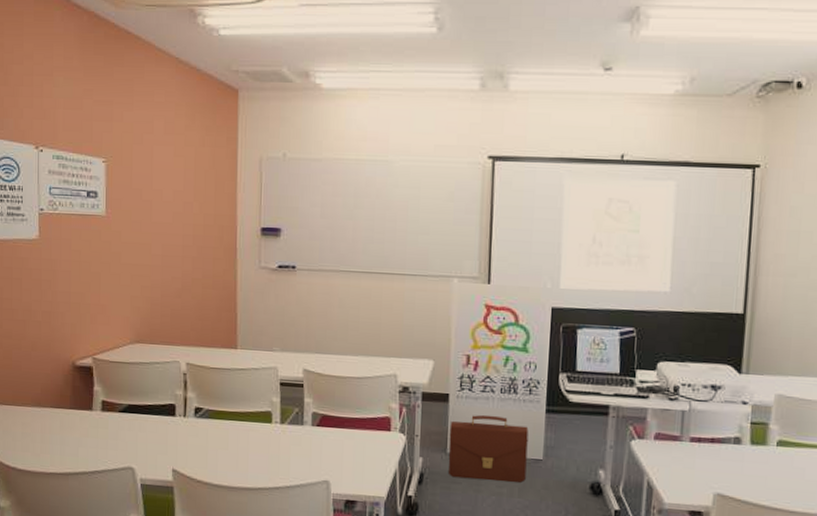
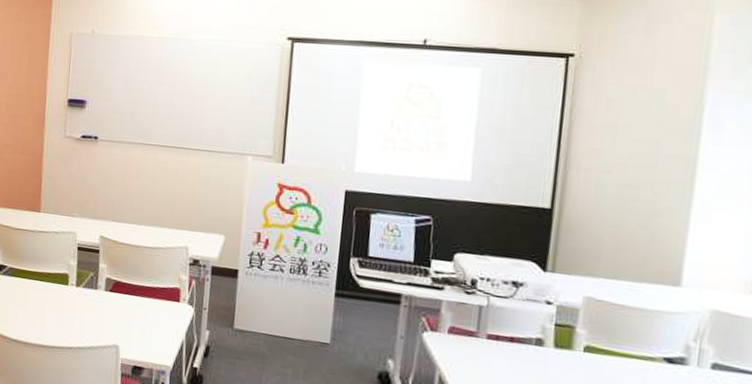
briefcase: present [448,415,529,483] -> none [234,293,317,365]

